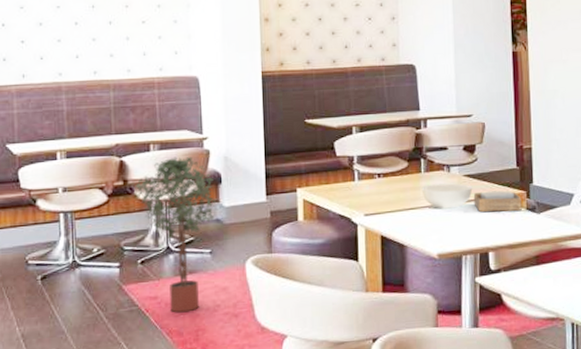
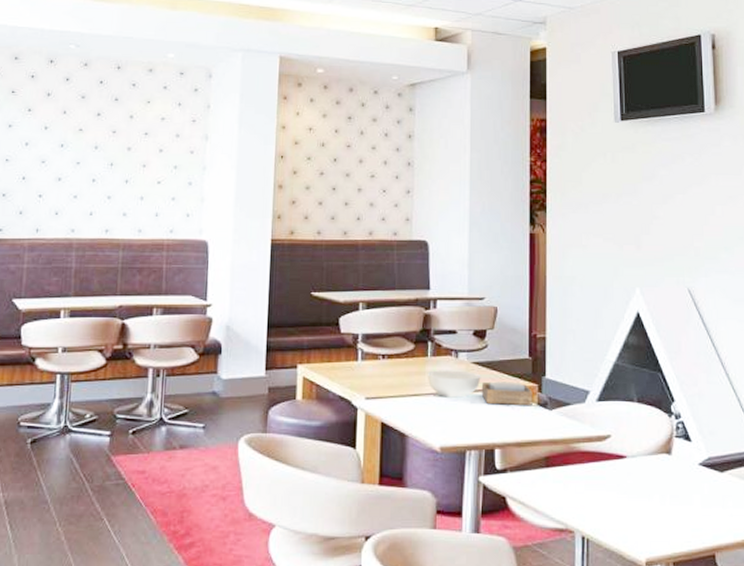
potted tree: present [136,156,221,313] -> none [134,322,219,491]

